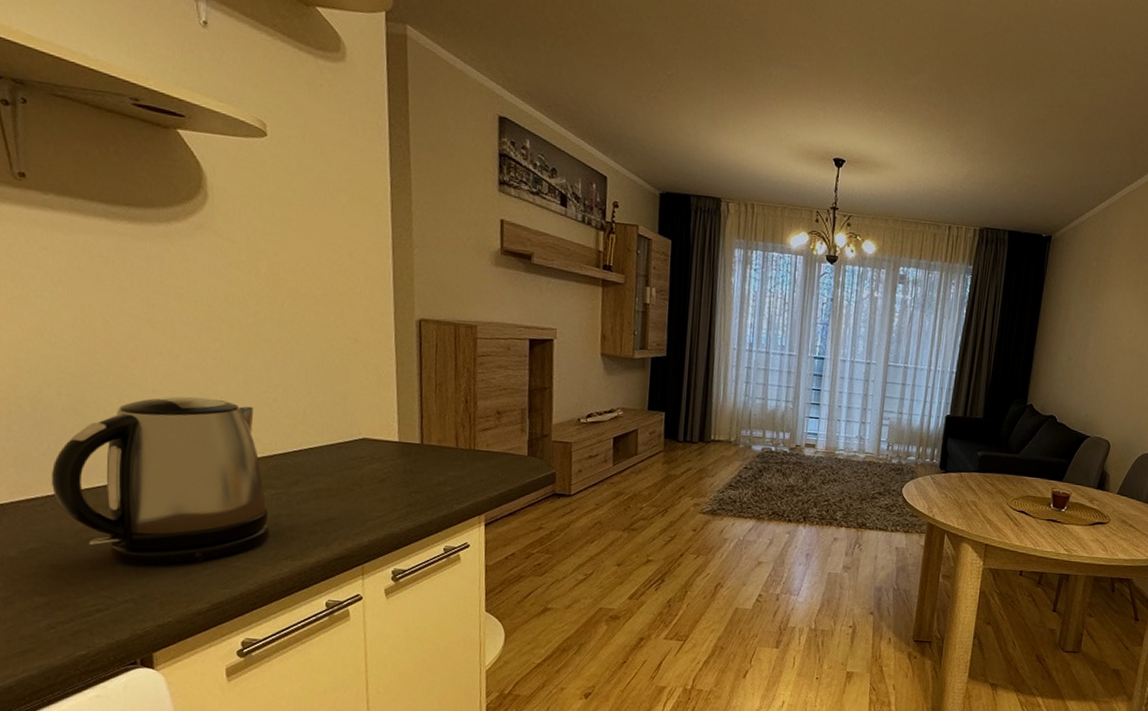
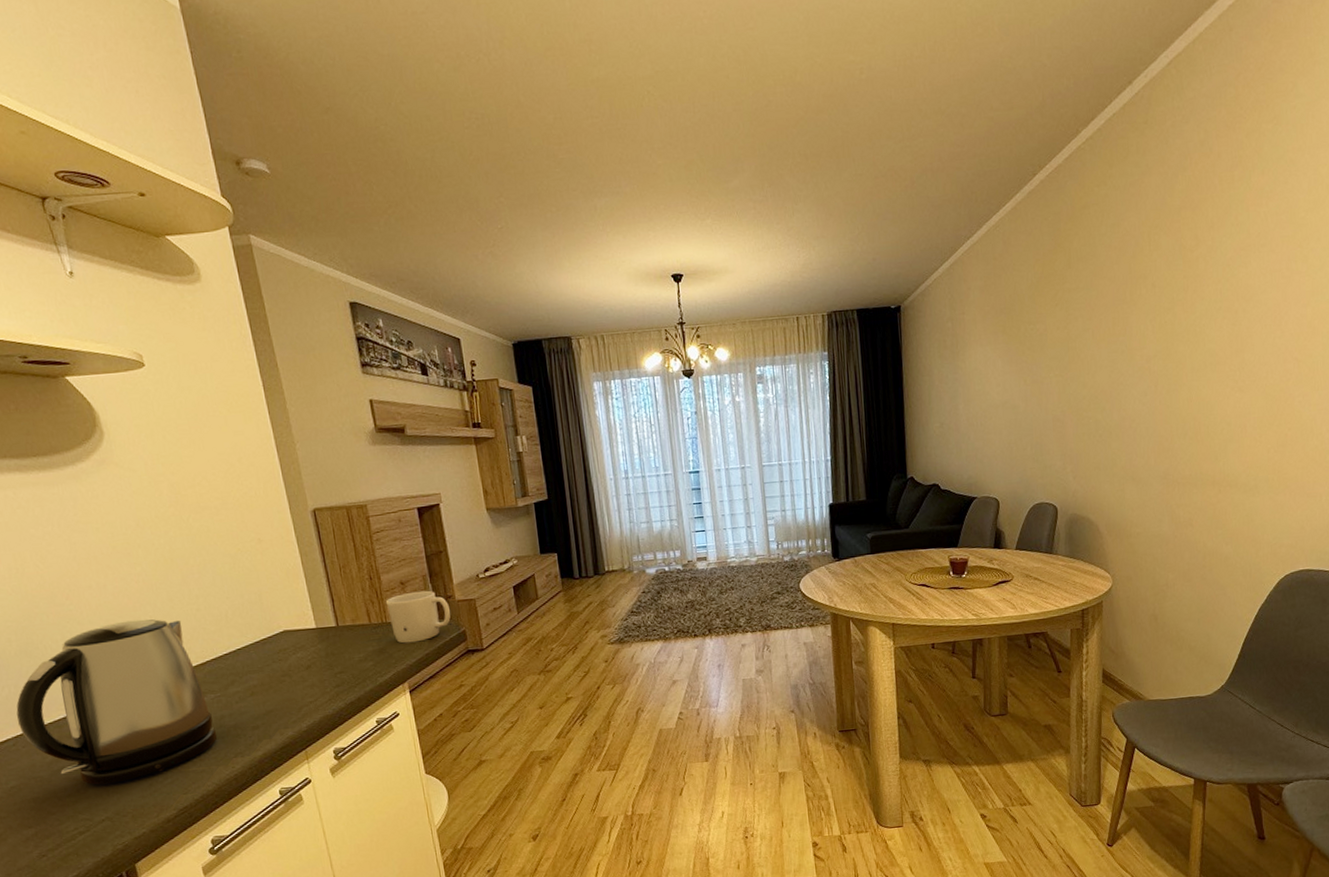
mug: none [477,423,544,476] -> present [385,590,451,644]

